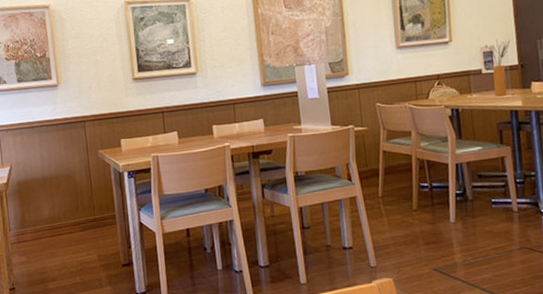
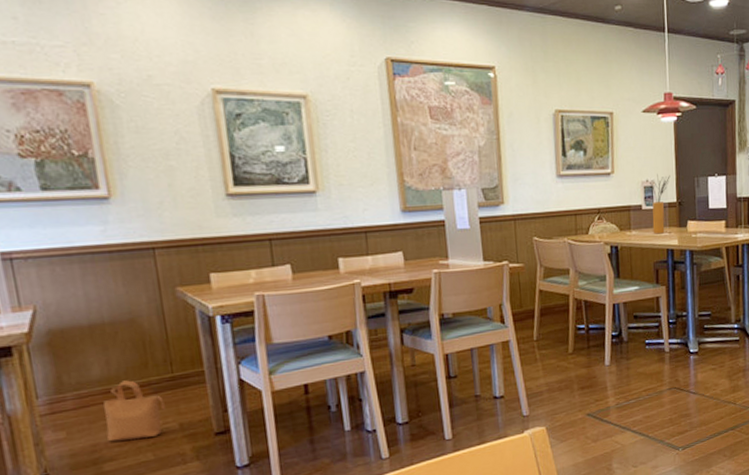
tote bag: none [50,220,89,266] -> present [103,380,165,442]

